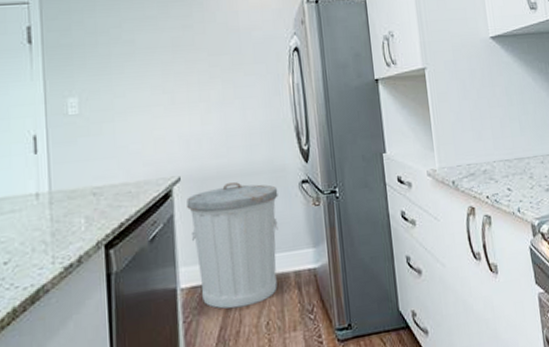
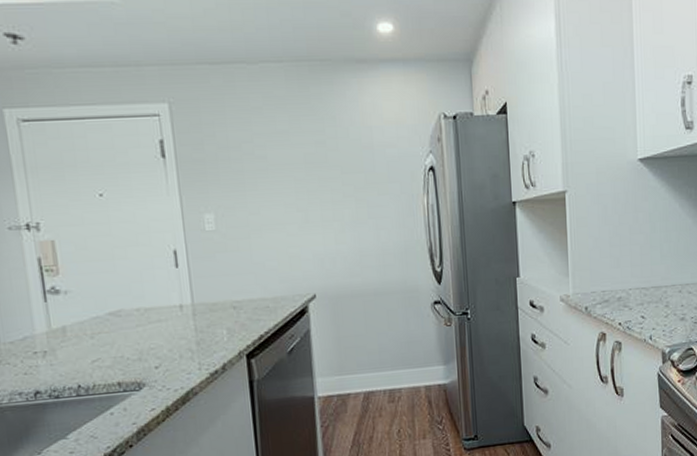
trash can: present [187,182,278,309] -> none [322,301,411,417]

